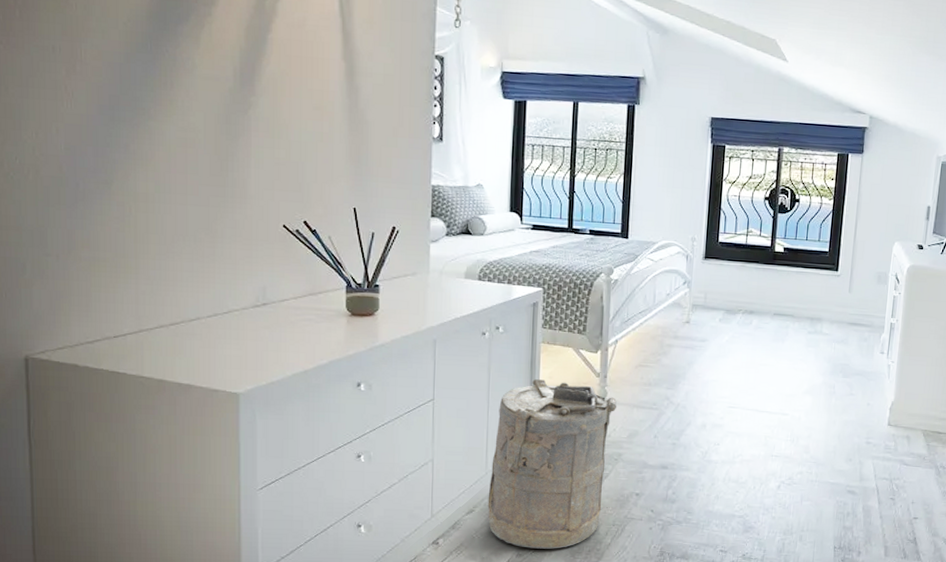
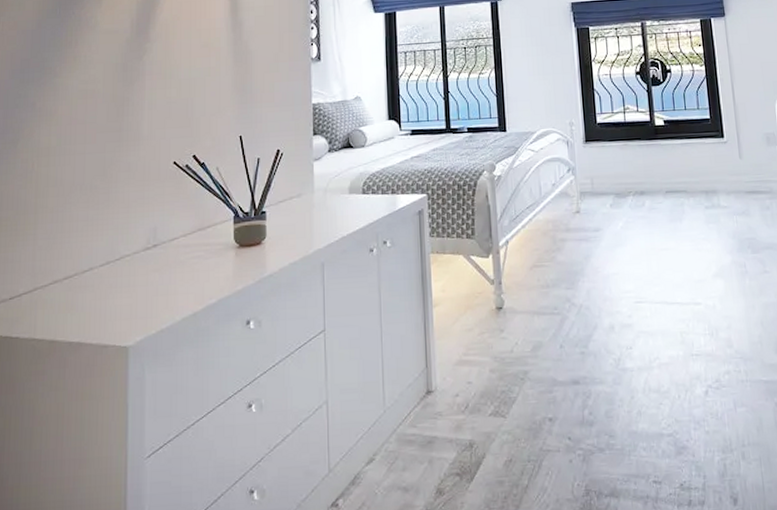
laundry hamper: present [487,378,617,549] -> none [388,293,517,502]

